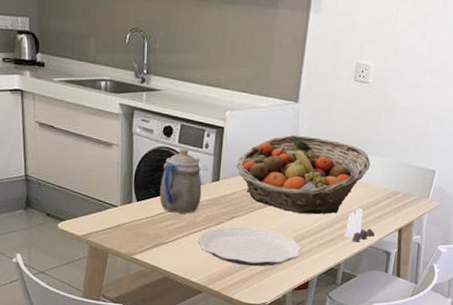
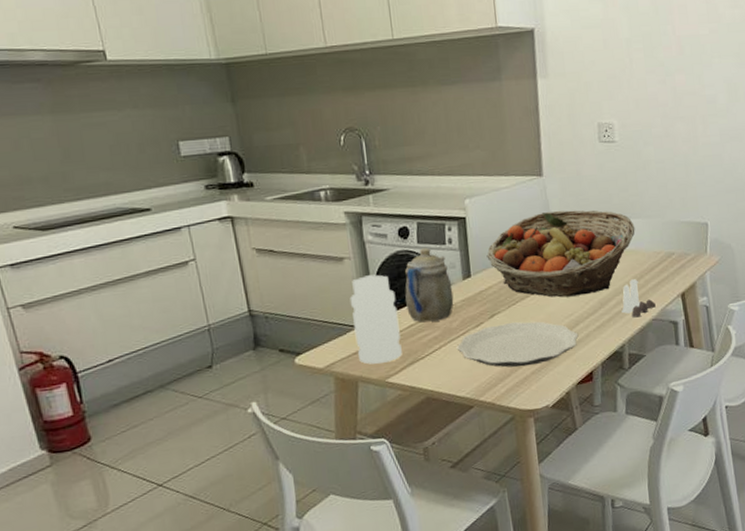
bottle: none [112,163,152,242] -> present [349,274,402,365]

